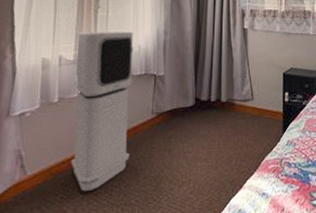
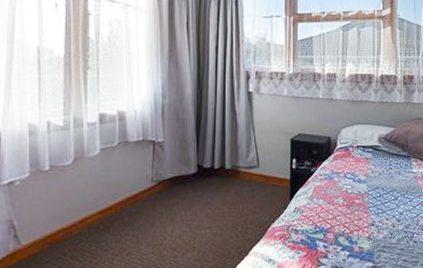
air purifier: present [70,31,134,192] -> none [65,95,130,261]

